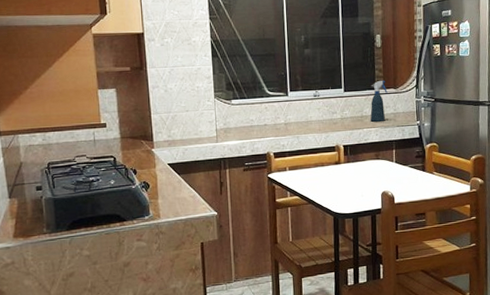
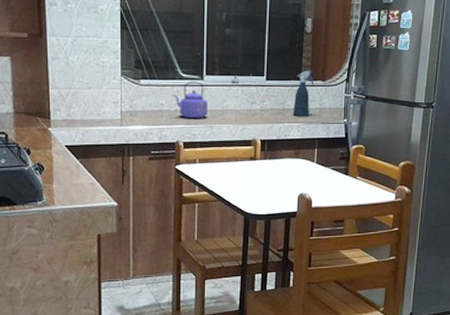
kettle: none [262,97,294,132] -> present [173,81,208,119]

